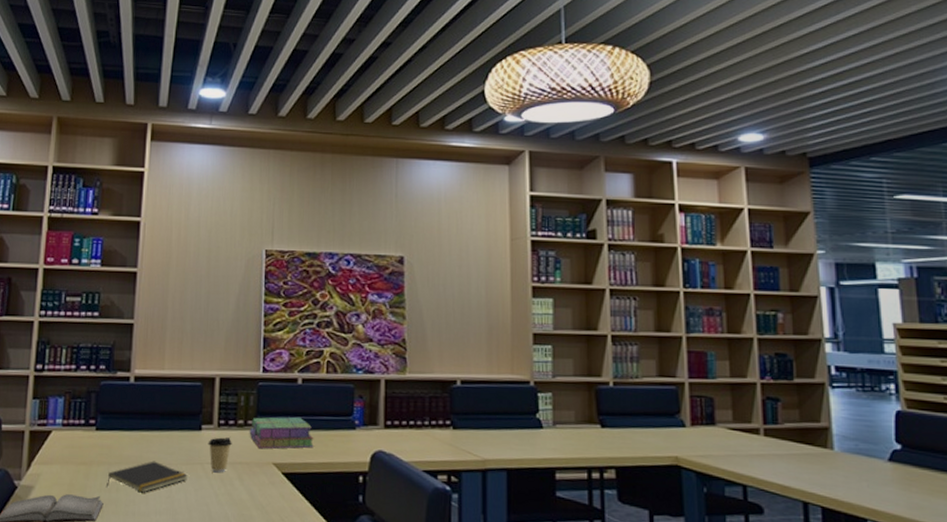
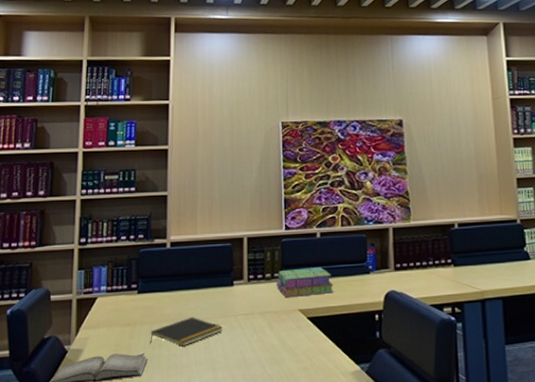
coffee cup: present [208,437,232,473] -> none [240,290,261,323]

